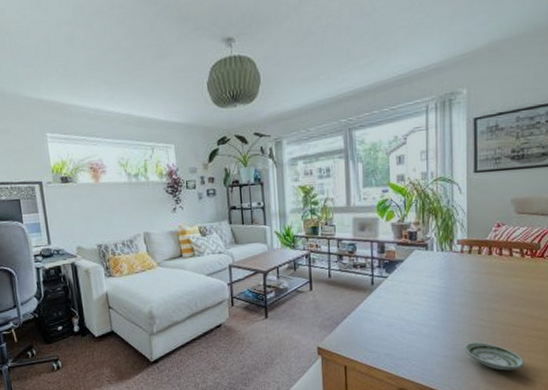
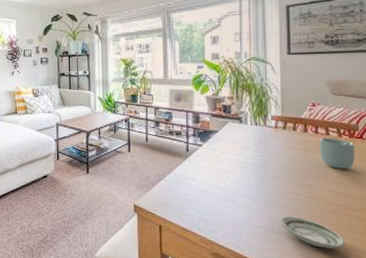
cup: none [504,258,536,290] -> present [320,137,355,169]

